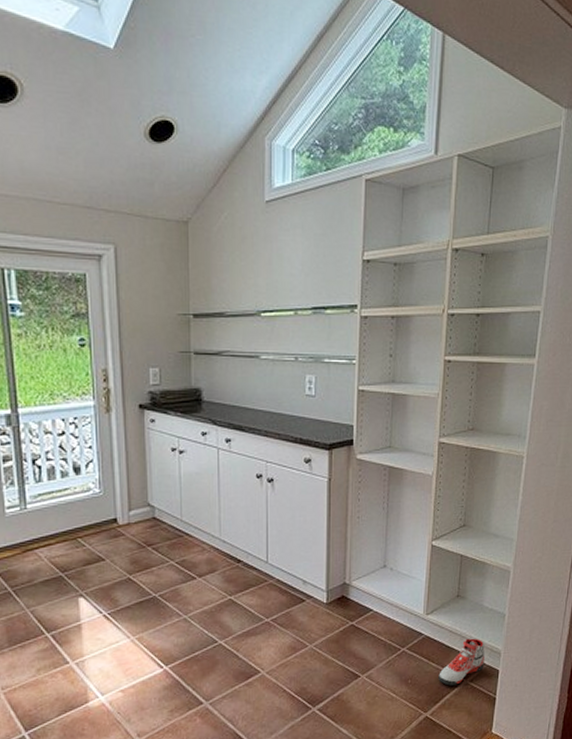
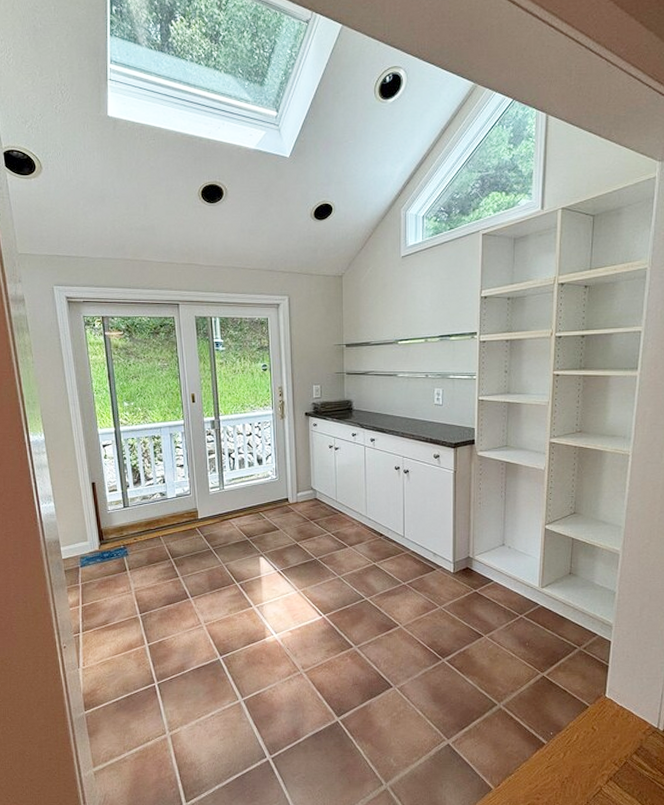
sneaker: present [438,638,486,686] -> none [554,611,598,651]

